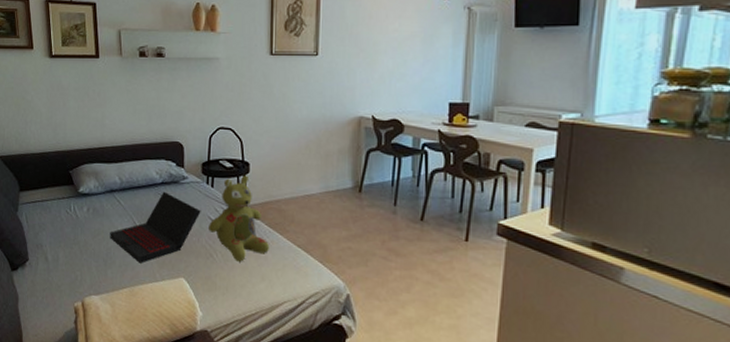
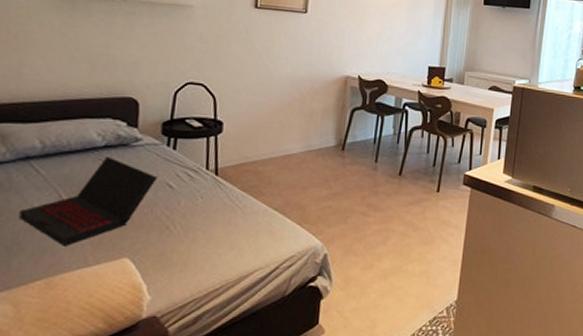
stuffed bear: present [209,175,269,262] -> none [166,135,241,232]

